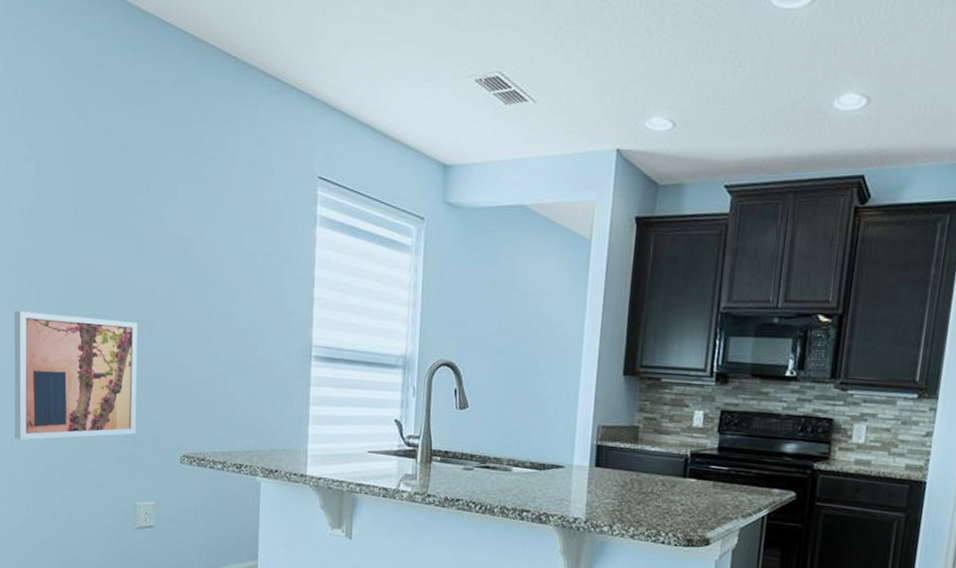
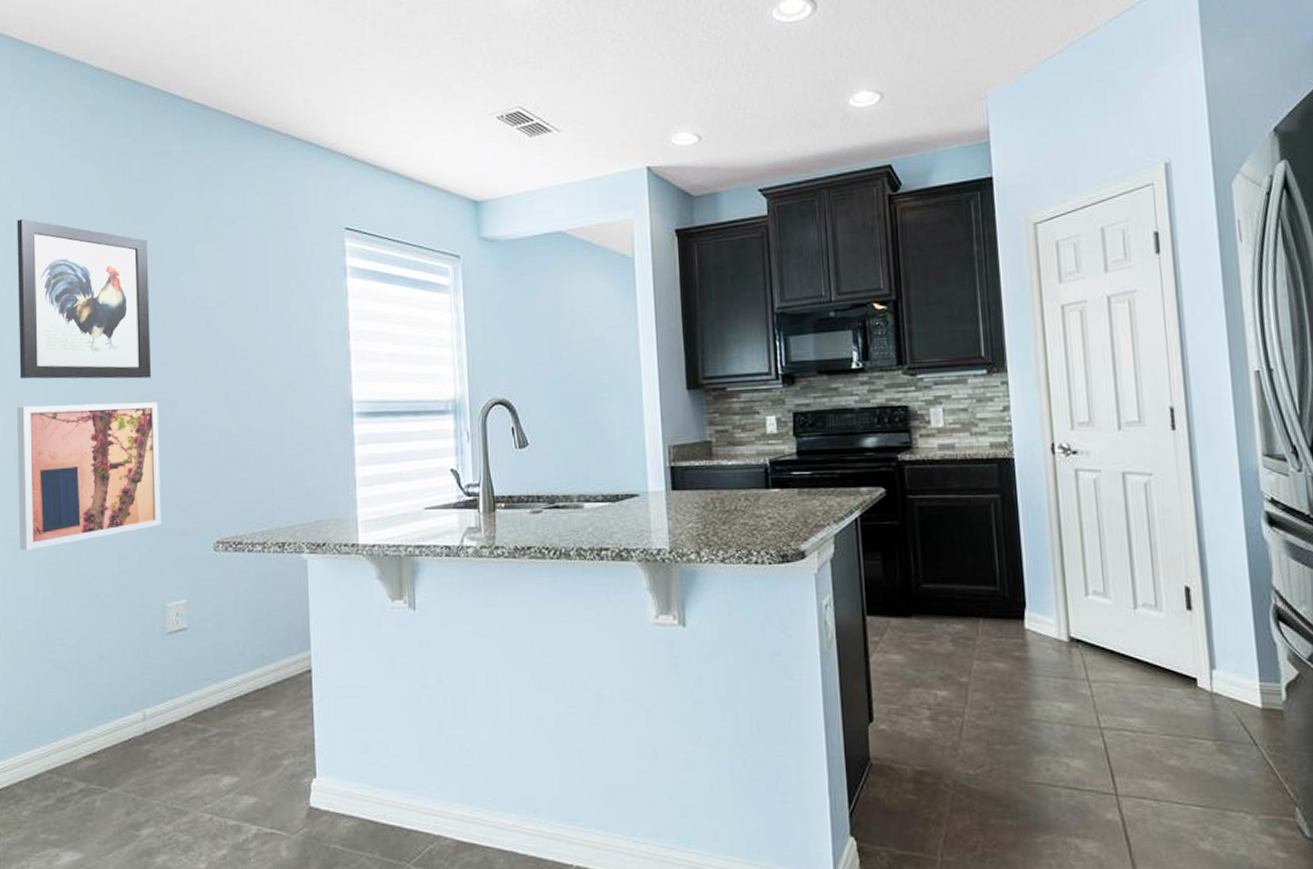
wall art: none [17,132,135,299] -> present [17,219,151,379]

